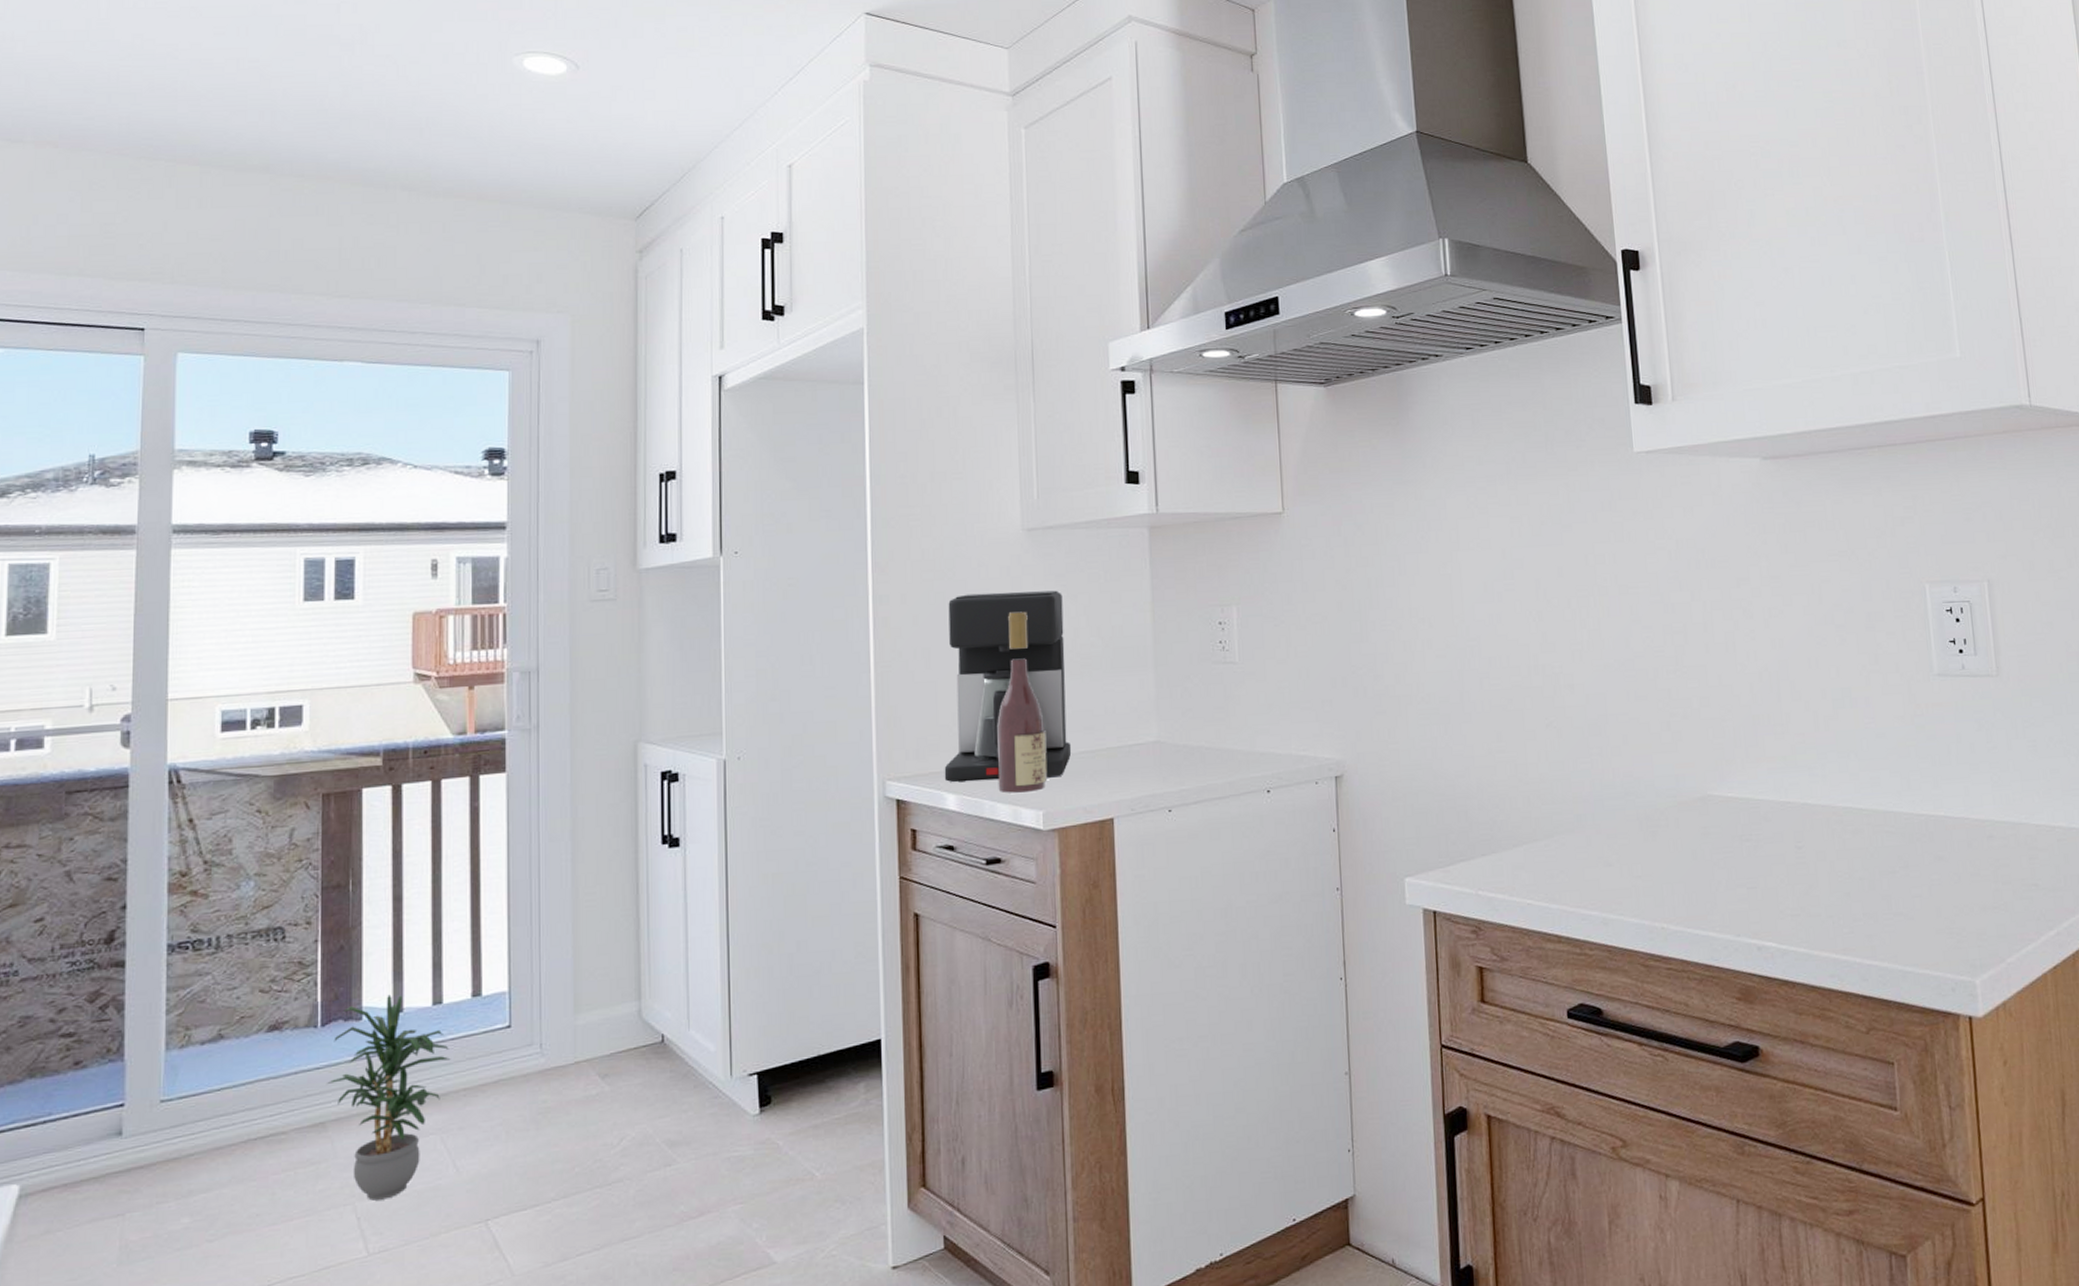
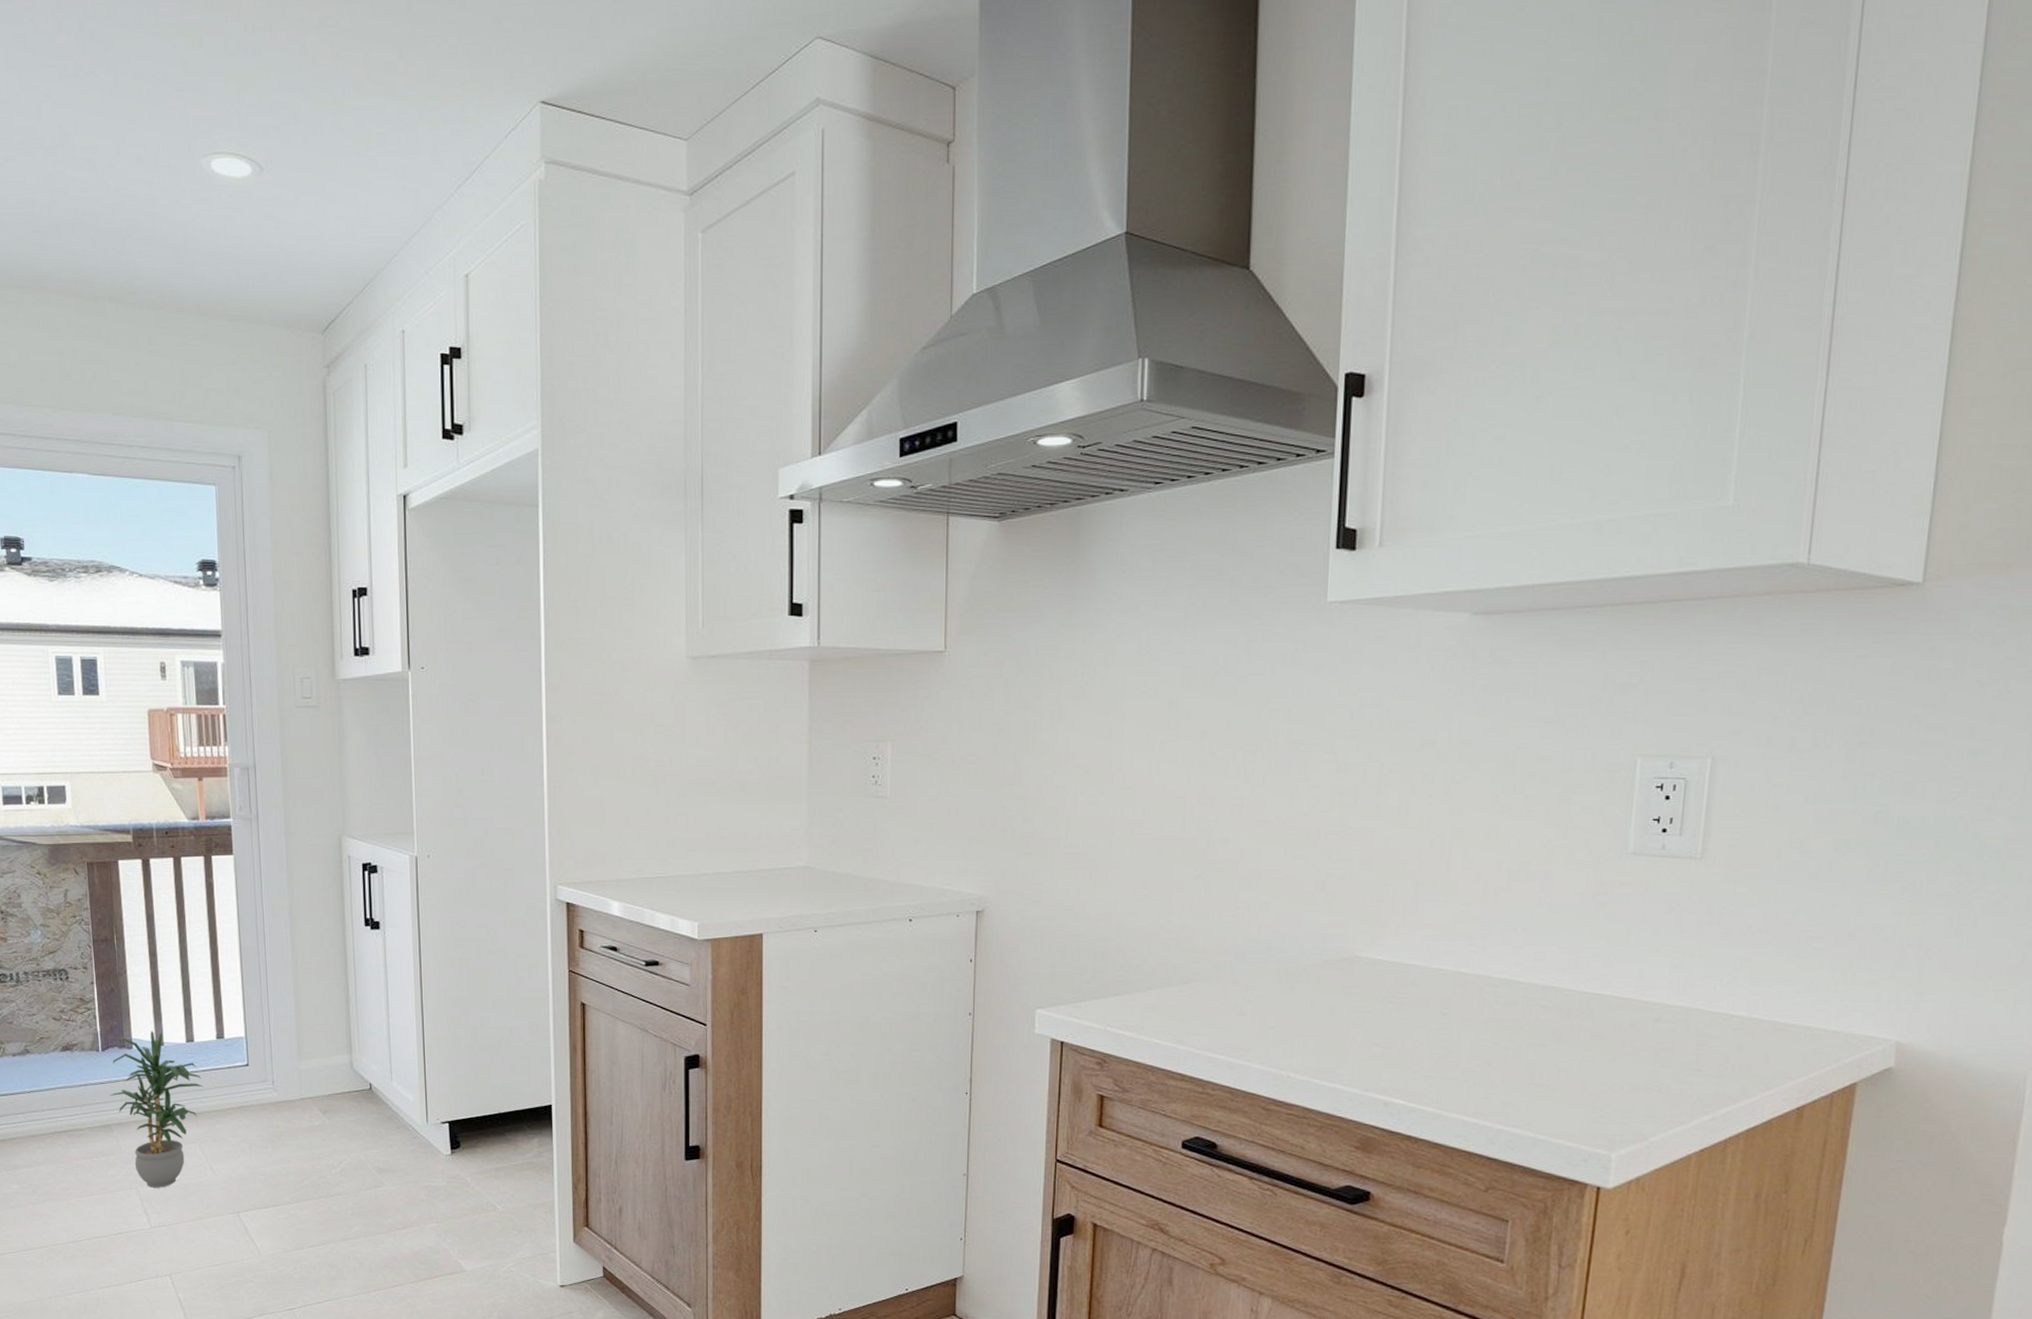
coffee maker: present [944,590,1072,783] -> none [609,717,726,893]
wine bottle: present [997,611,1048,794] -> none [657,737,704,906]

